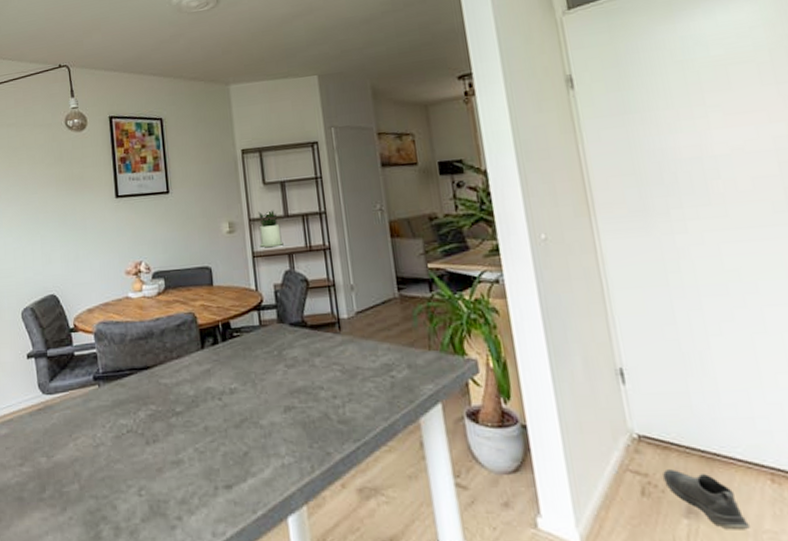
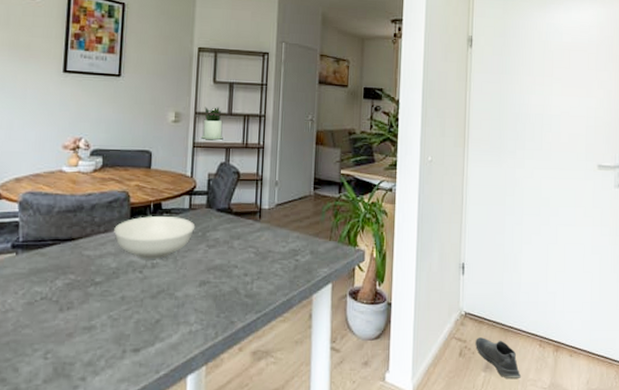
bowl: none [186,335,270,384] -> present [114,215,196,259]

